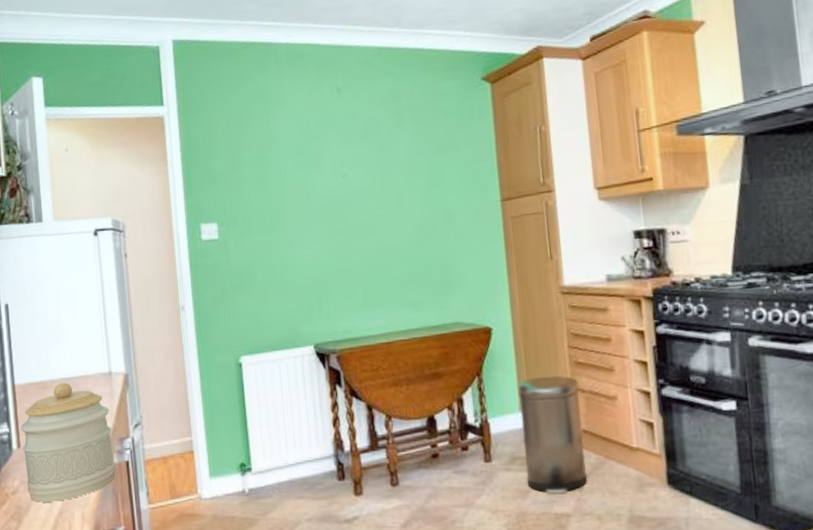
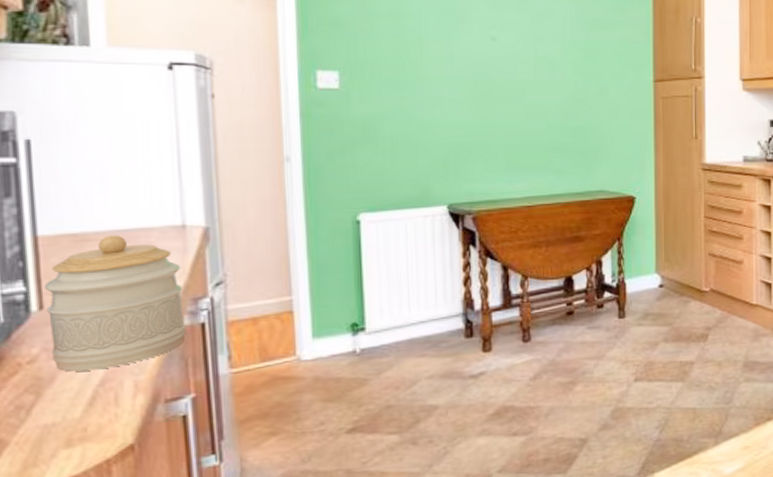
pedal bin: present [517,375,587,494] -> none [654,242,711,345]

